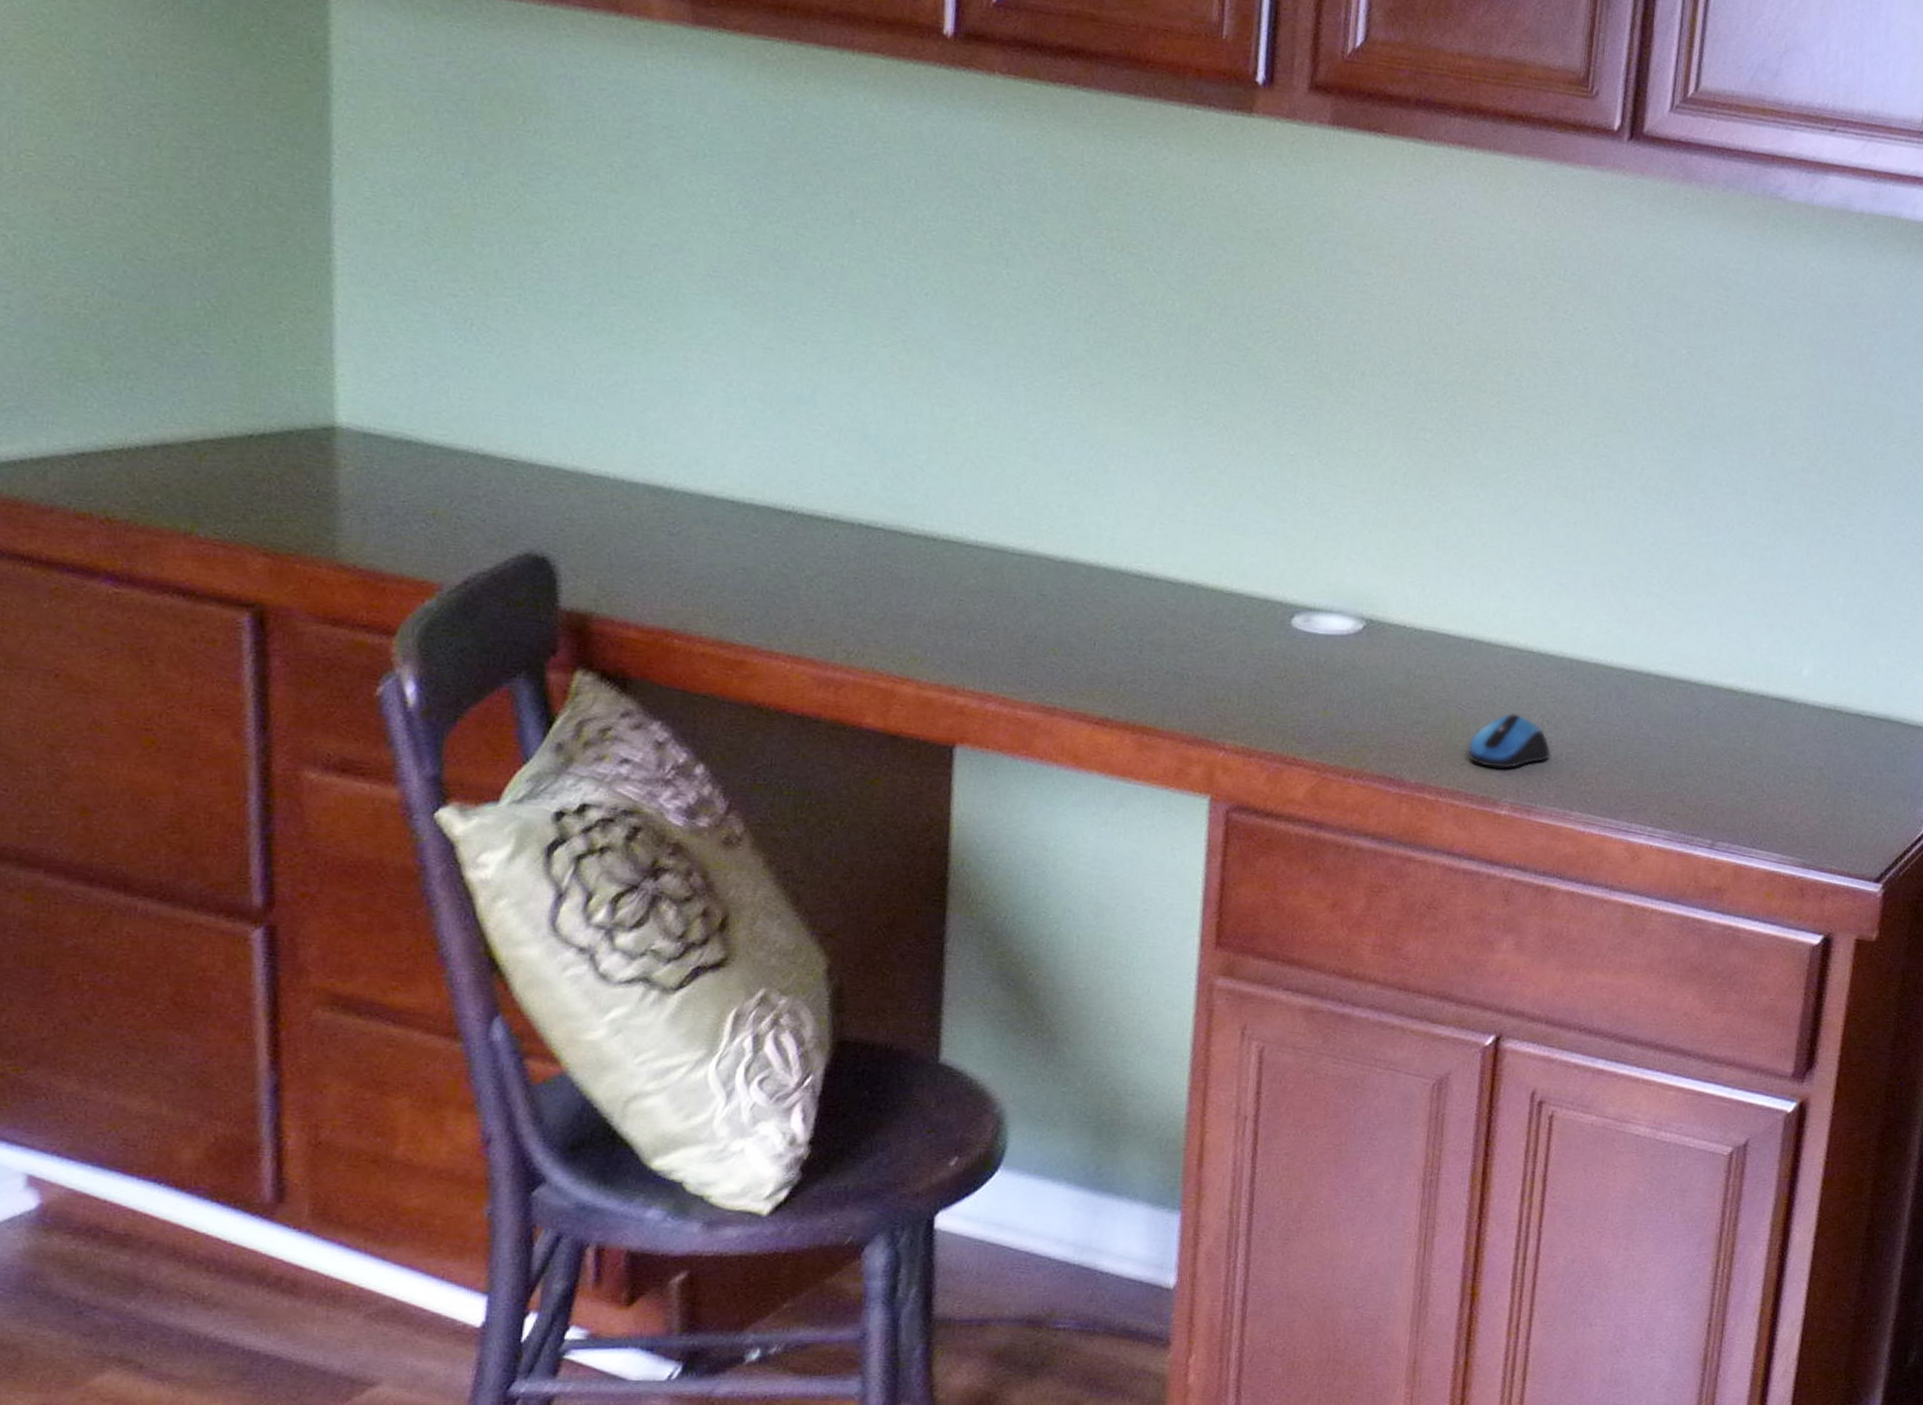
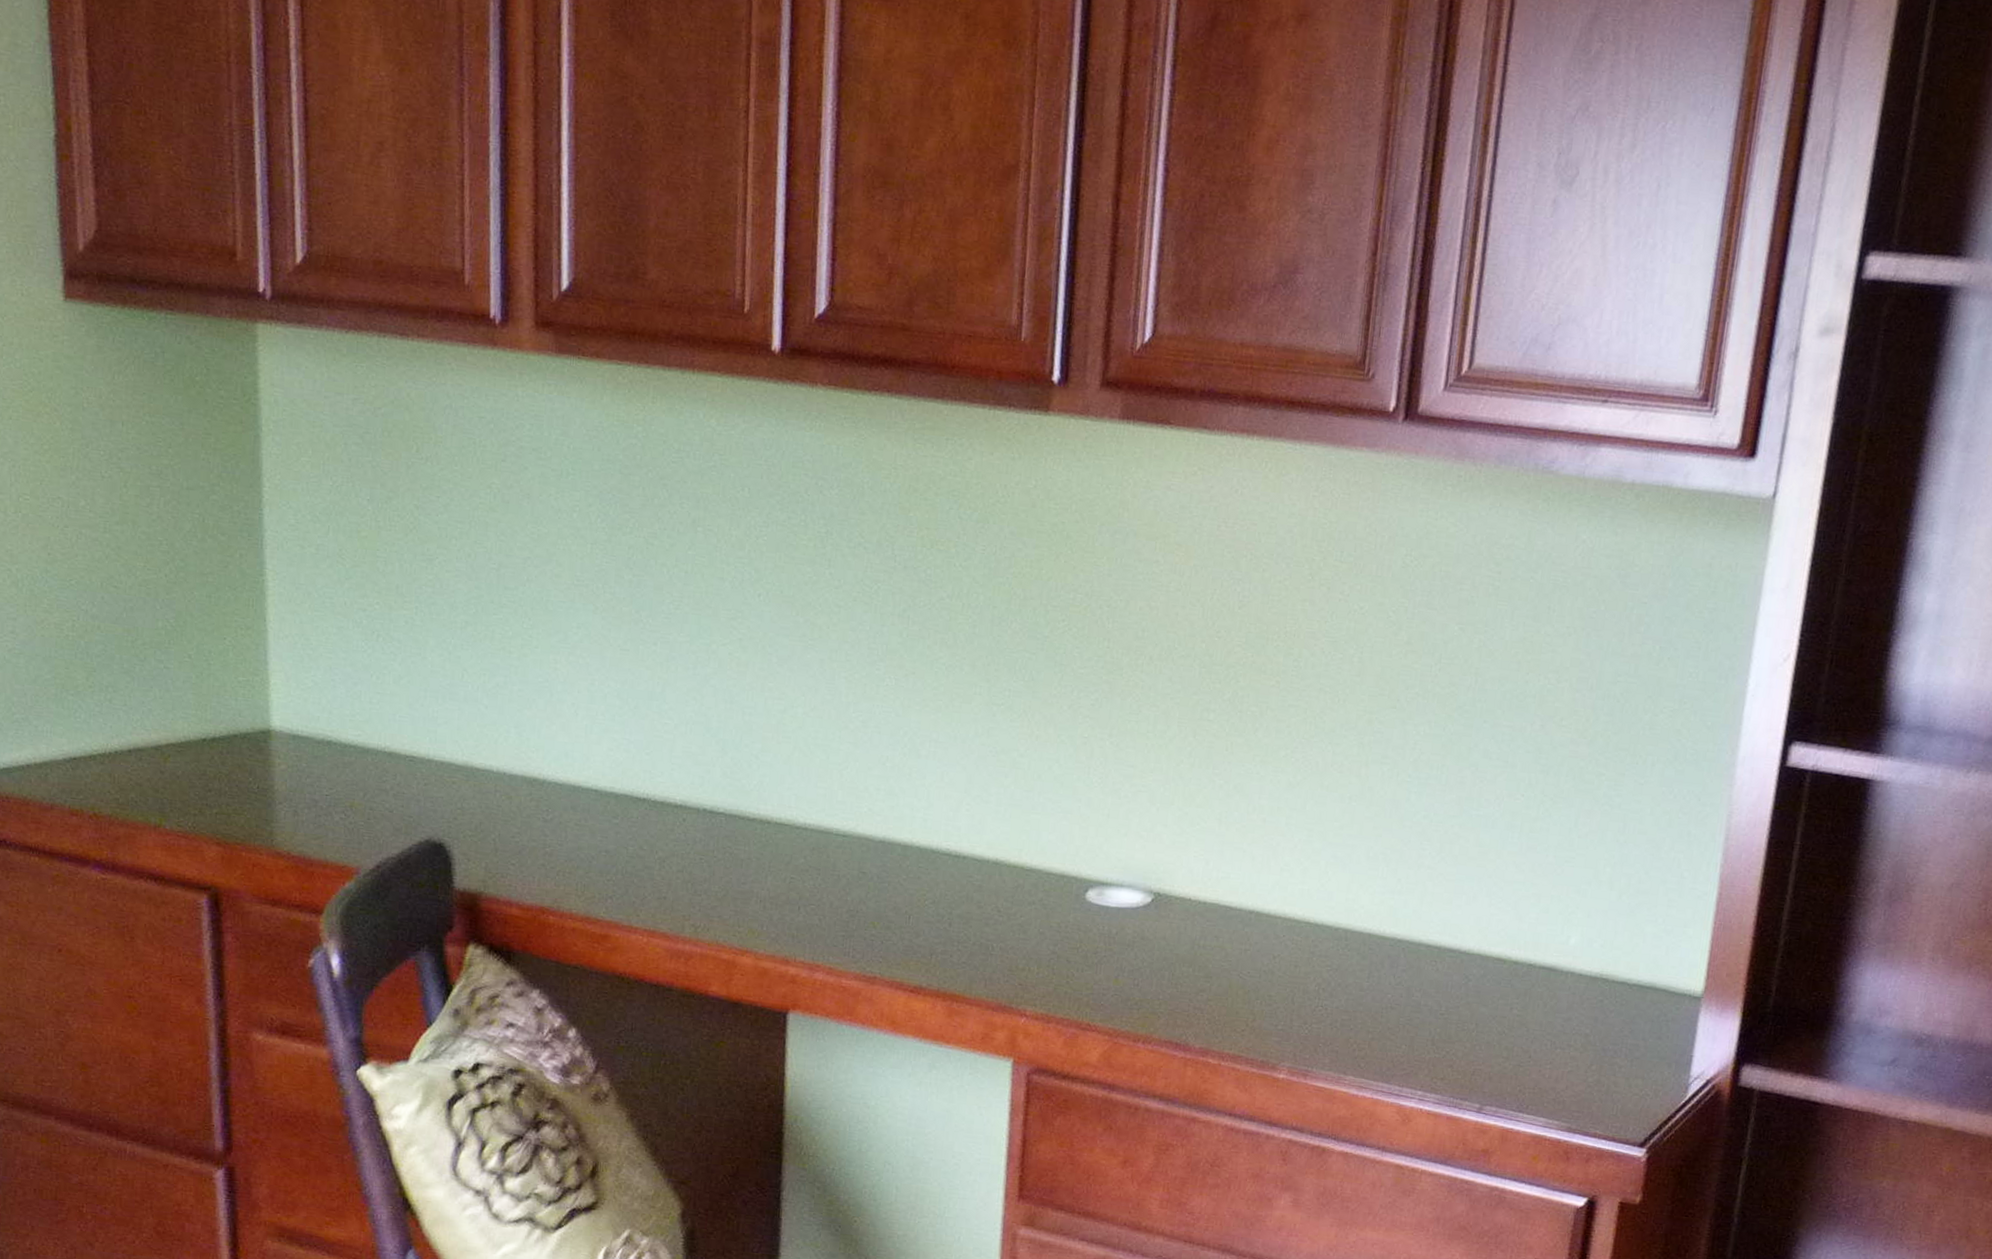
computer mouse: present [1468,712,1551,769] -> none [1248,981,1327,1035]

